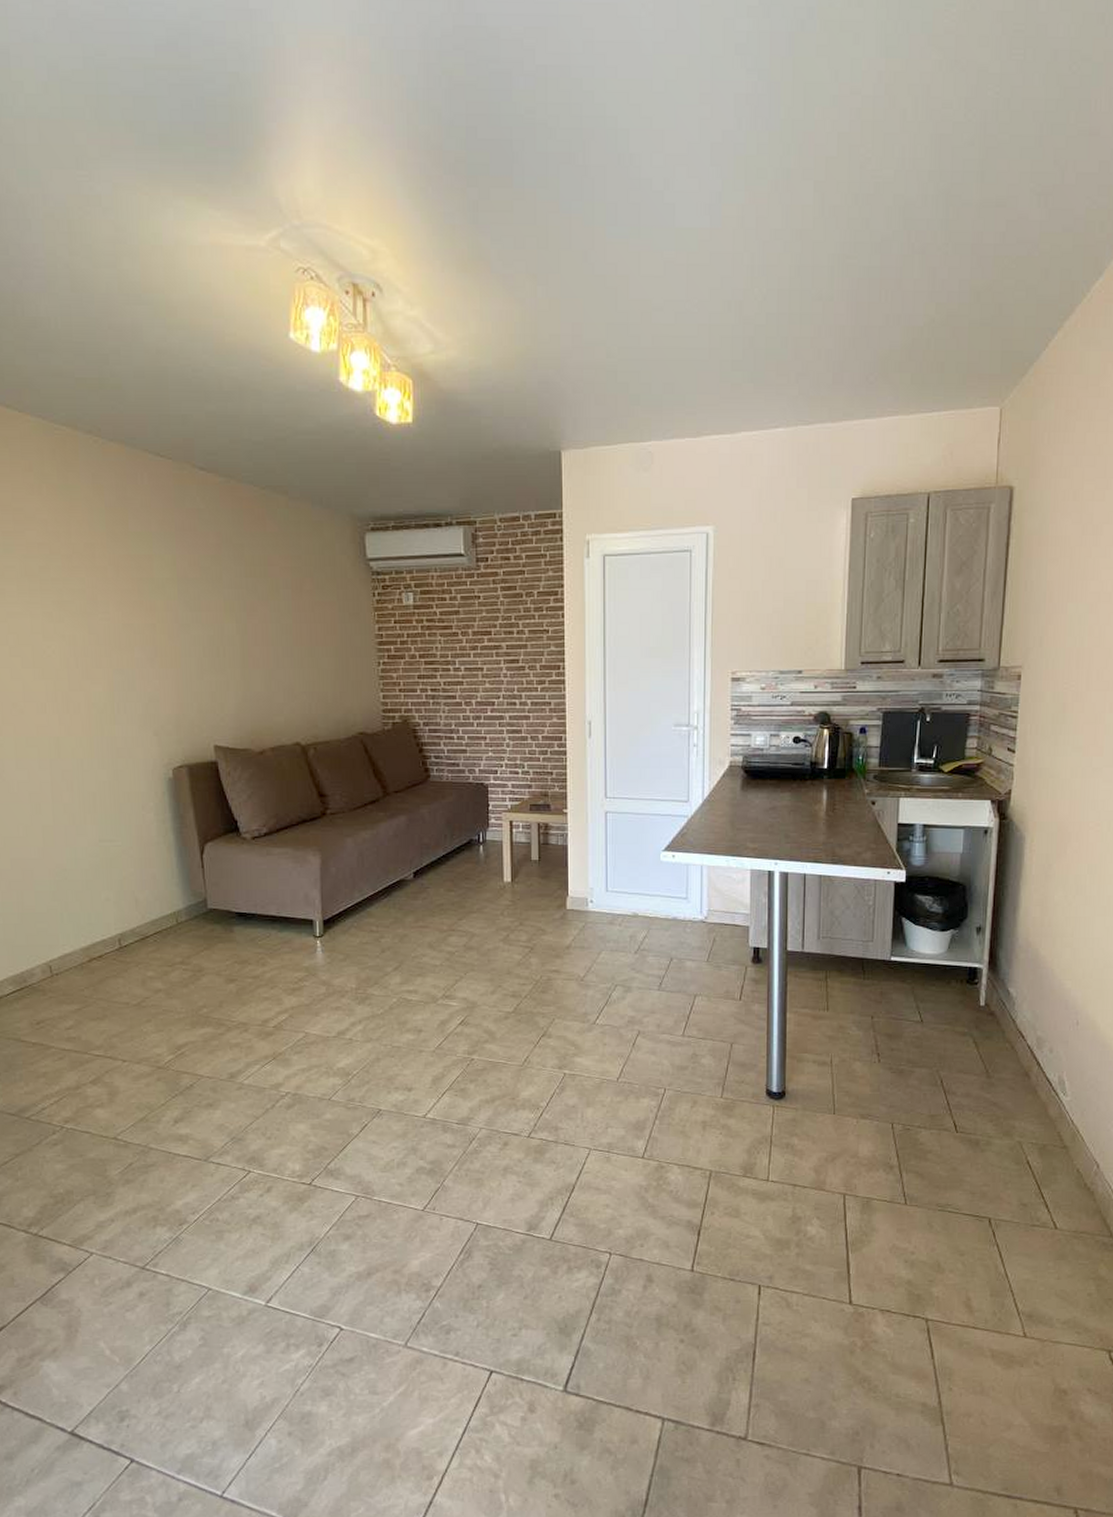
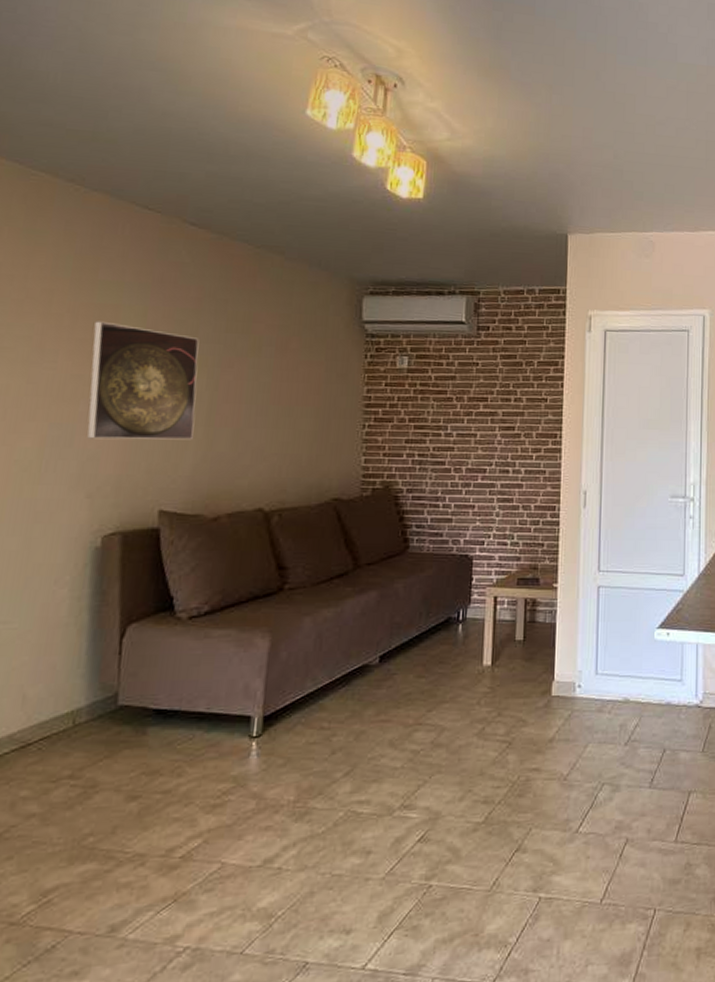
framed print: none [134,572,232,683] -> present [87,321,200,440]

